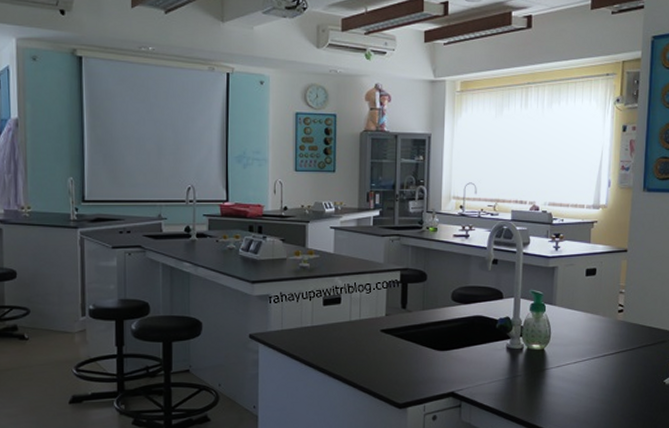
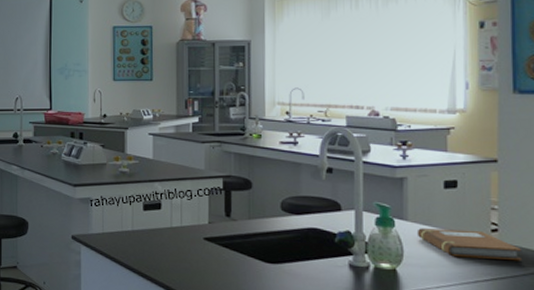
notebook: none [562,311,640,336] -> present [416,228,523,261]

